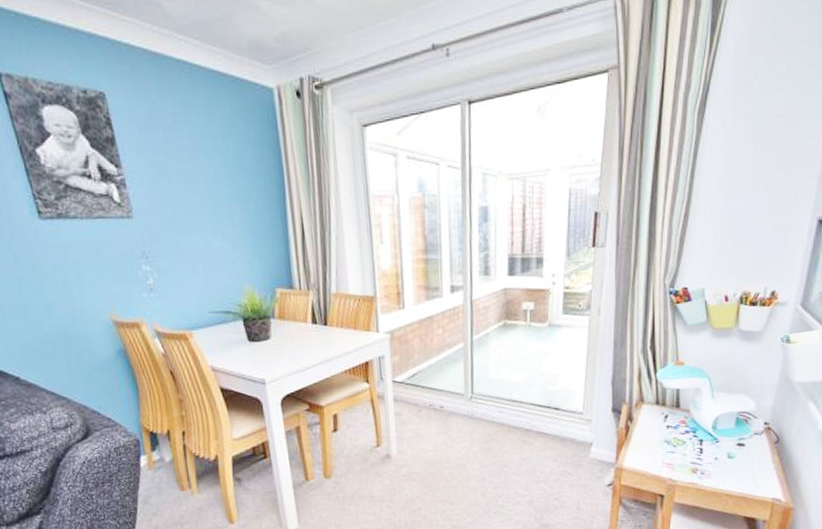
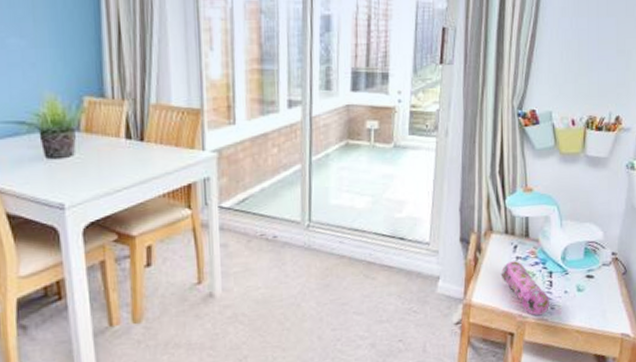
pencil case: none [651,429,699,480] -> present [500,261,549,315]

